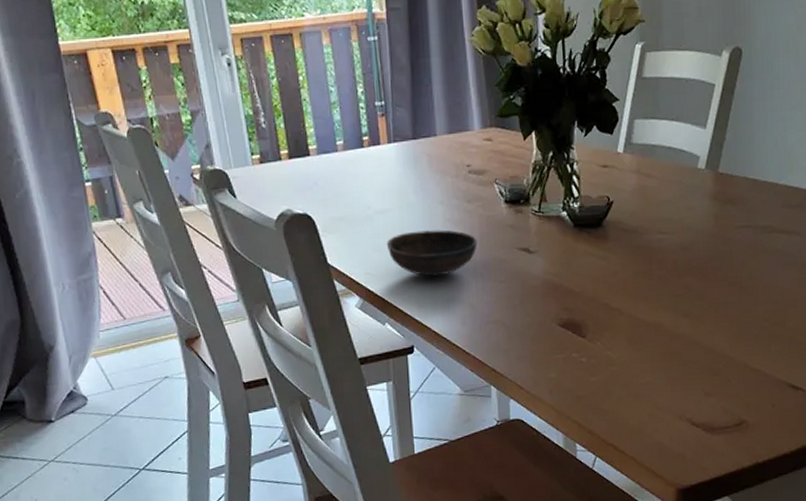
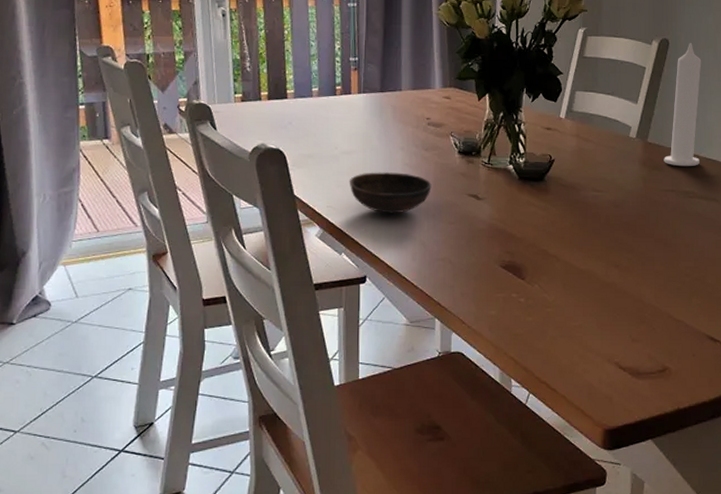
candle: none [737,50,781,198] -> present [664,43,702,167]

